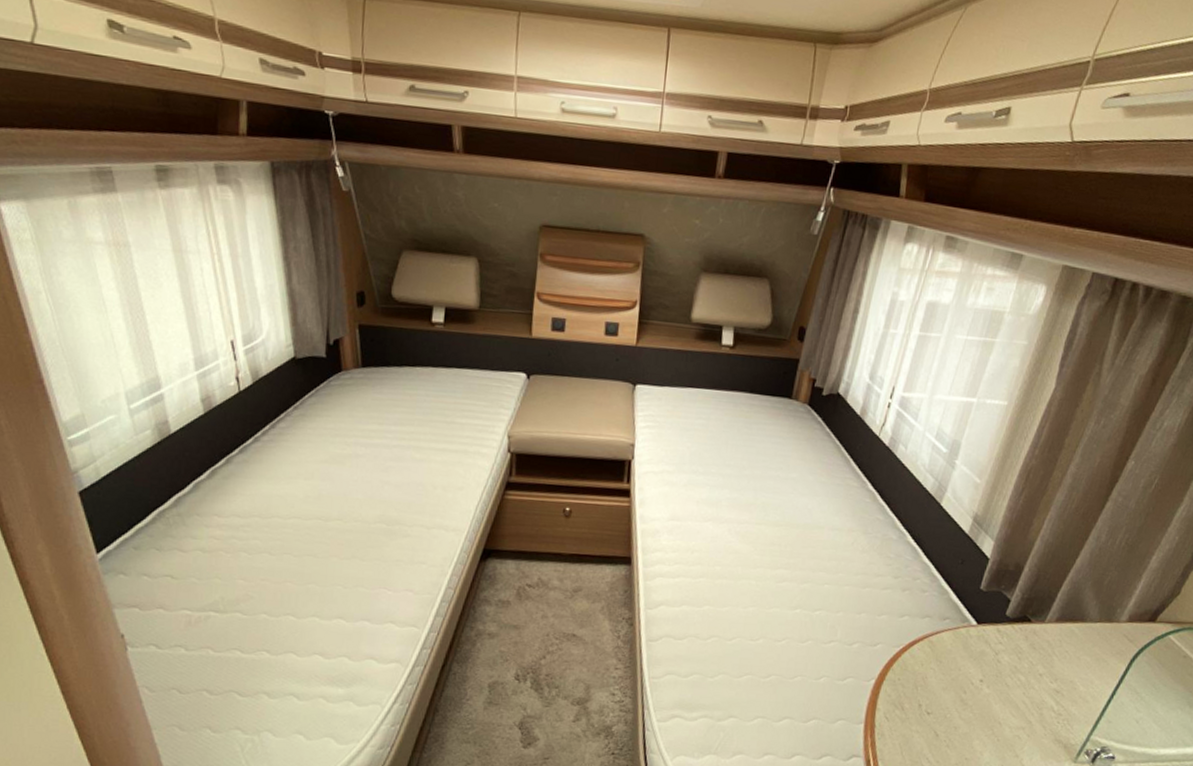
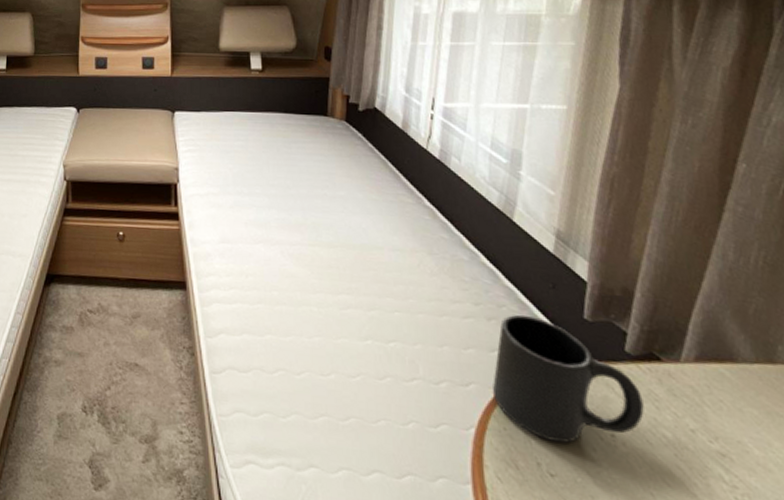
mug: none [894,585,1011,688] -> present [492,314,644,443]

